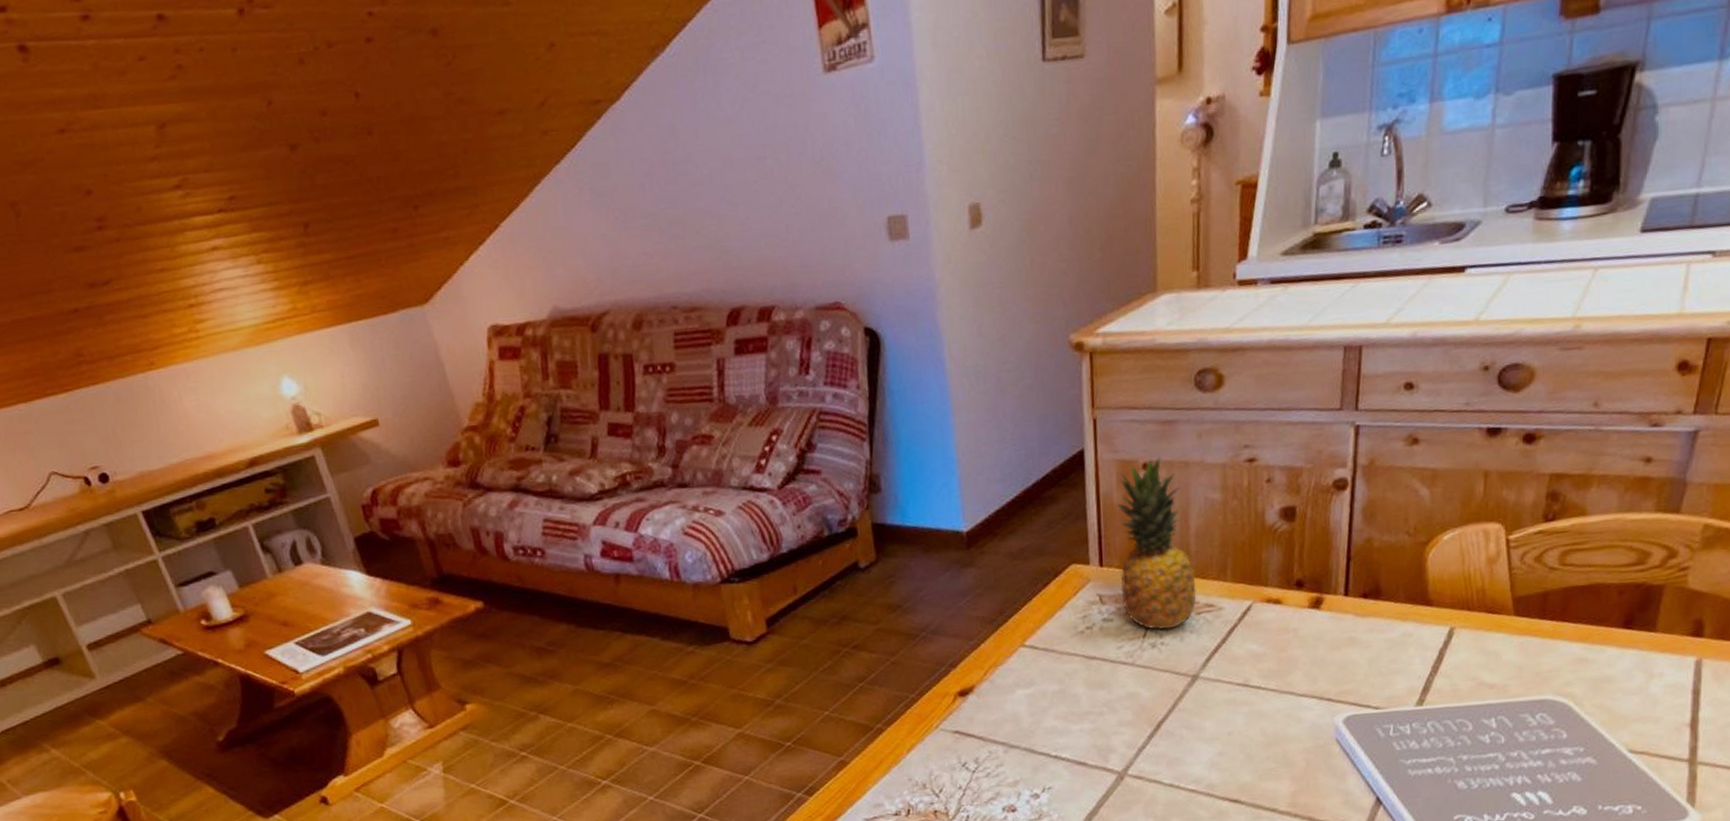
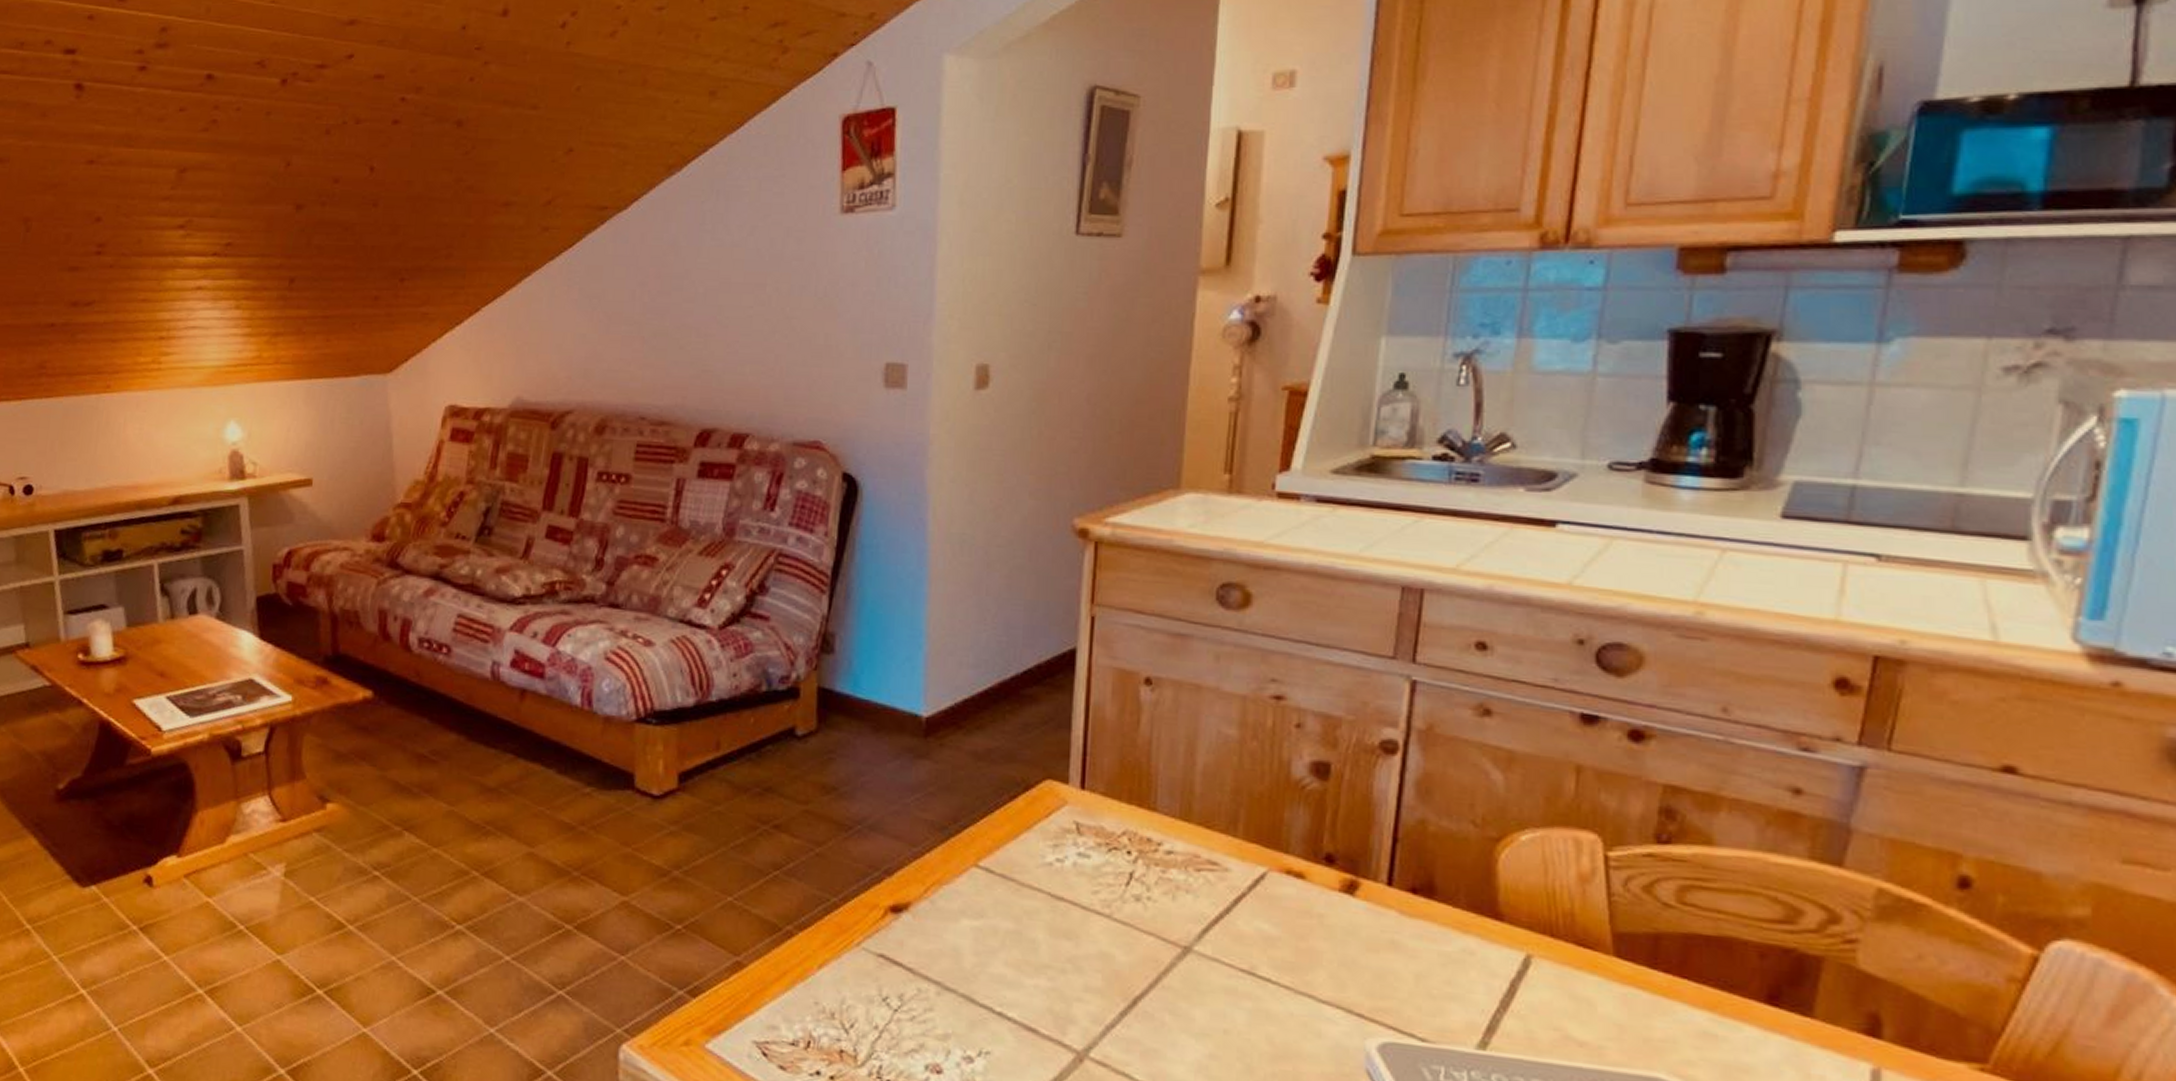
fruit: present [1117,455,1197,630] -> none [1103,671,1198,883]

